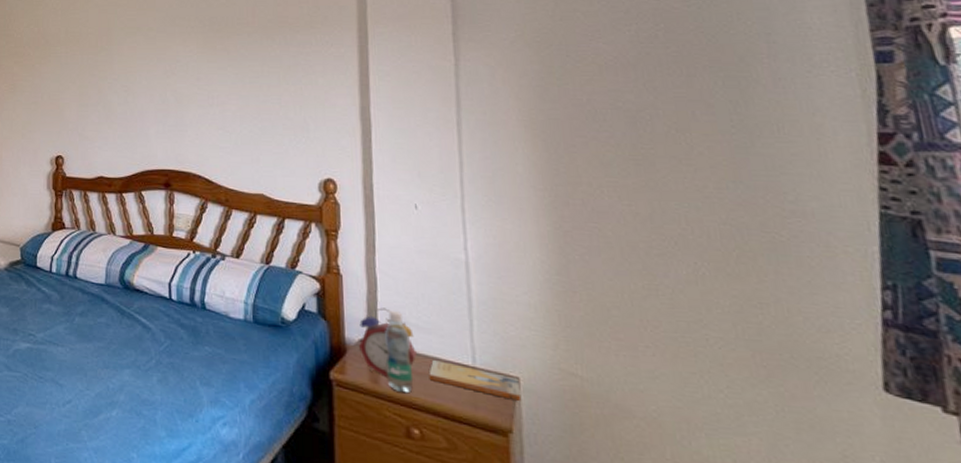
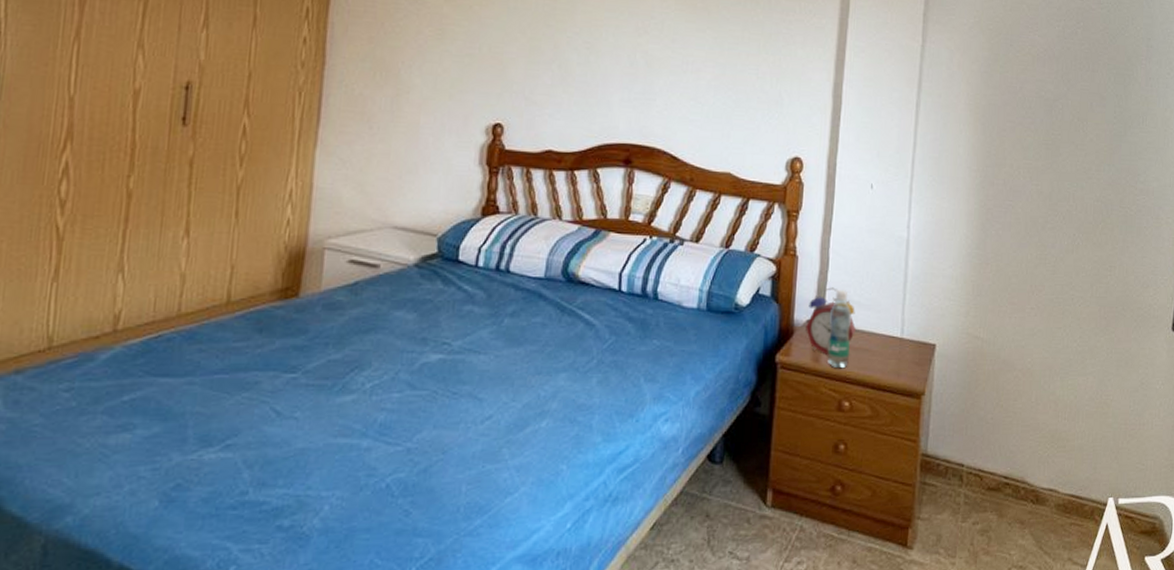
book: present [429,360,522,402] -> none [863,335,936,367]

